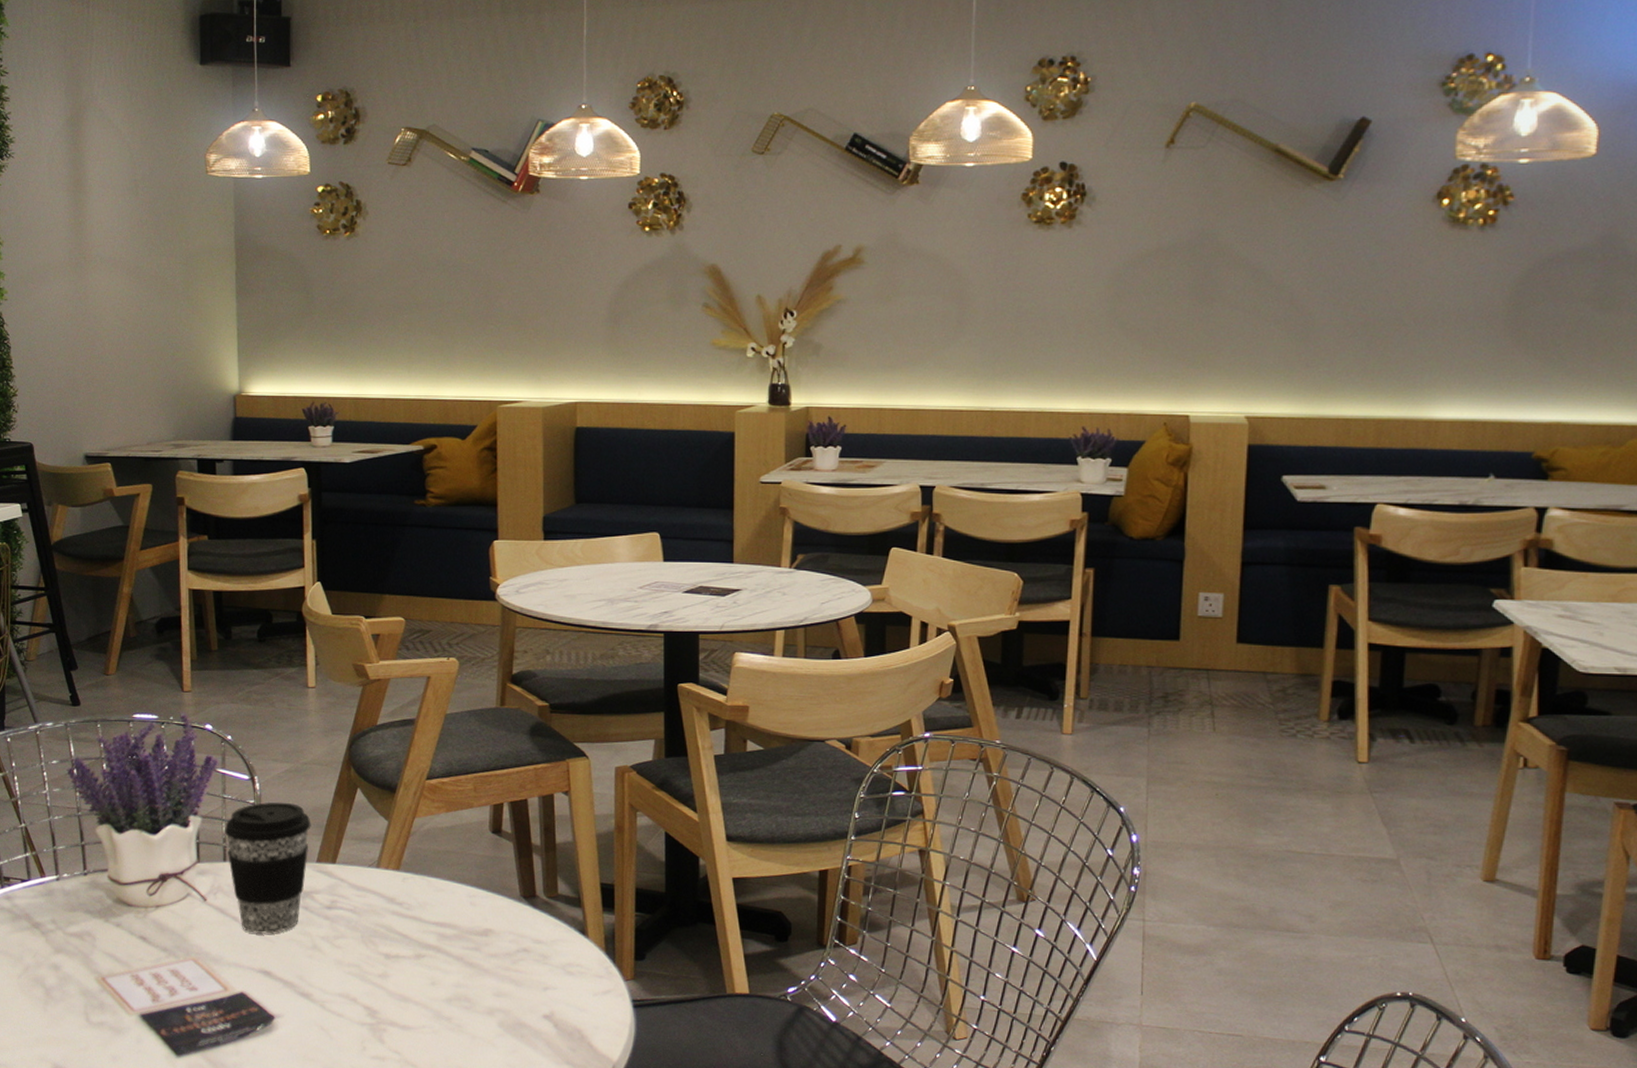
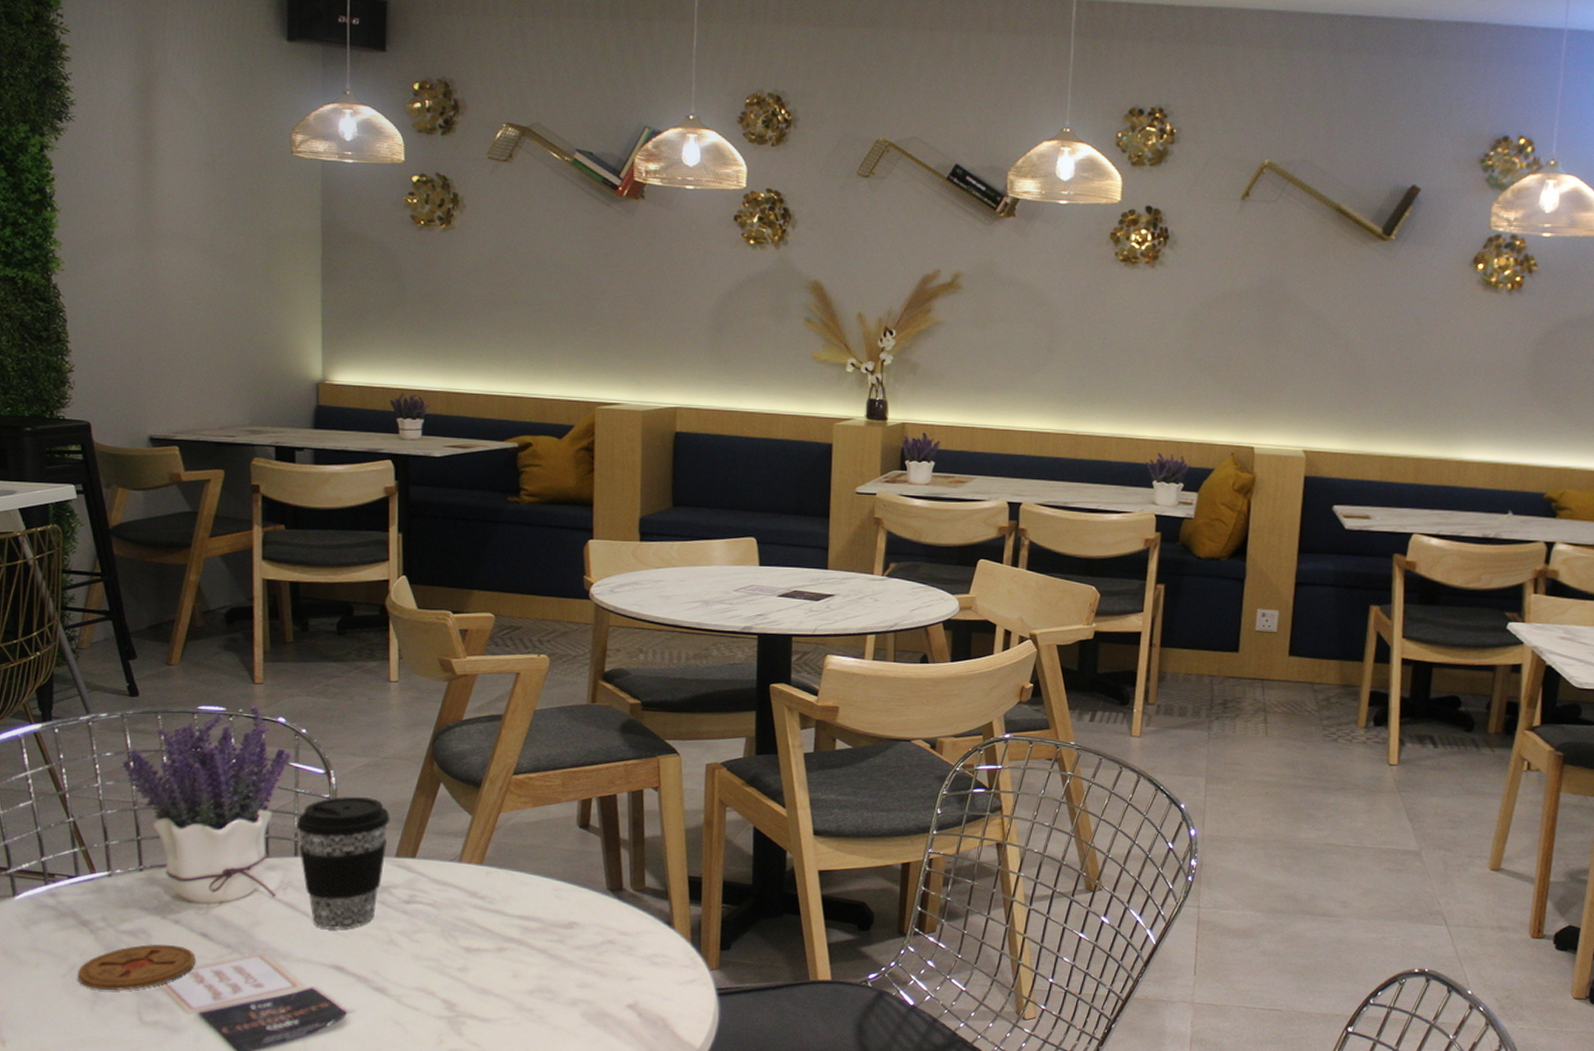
coaster: none [32,946,136,991] -> present [78,944,196,991]

